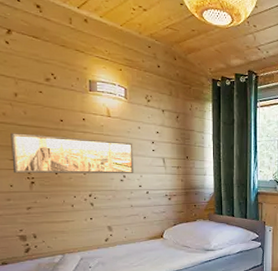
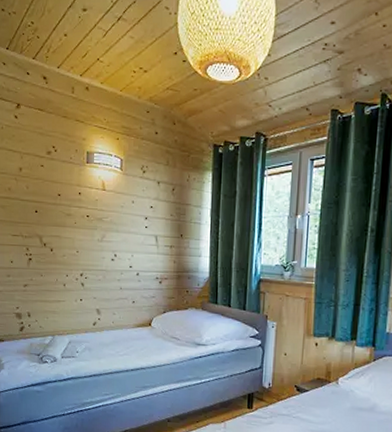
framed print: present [11,133,134,174] -> none [14,208,126,253]

